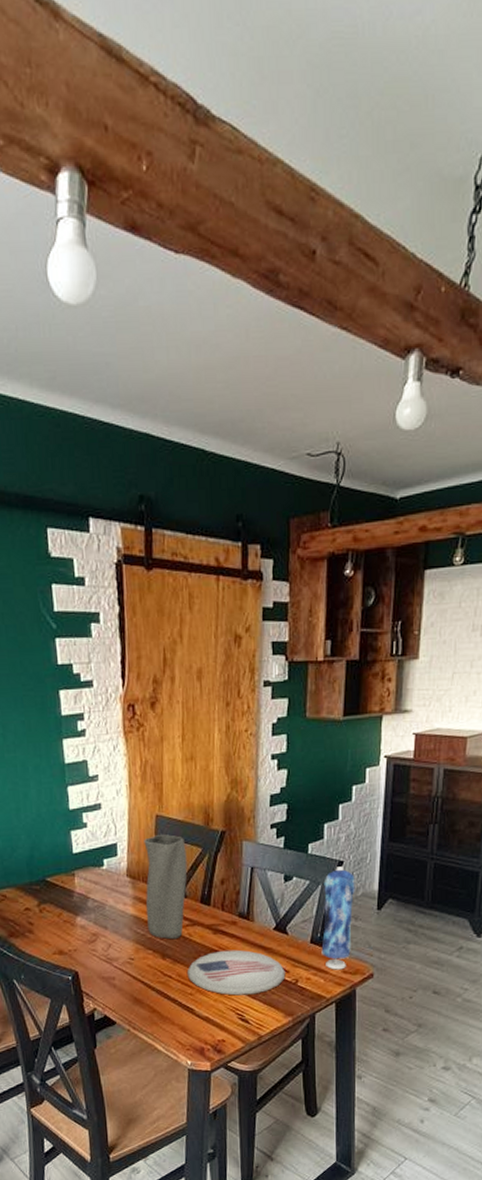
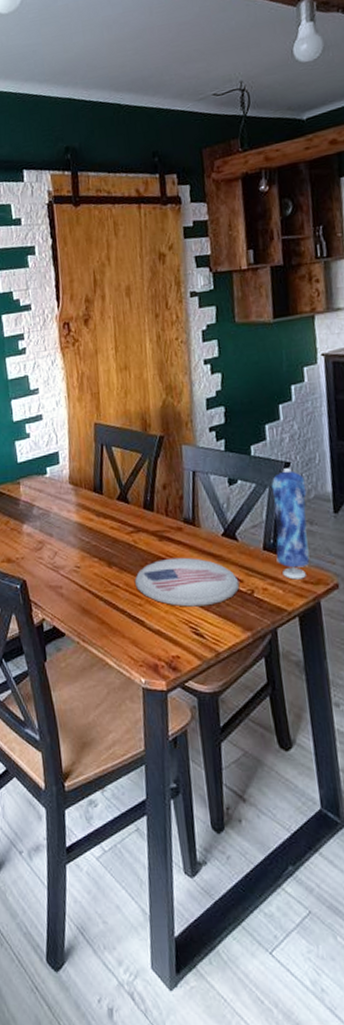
vase: present [144,833,188,940] -> none [84,441,129,547]

